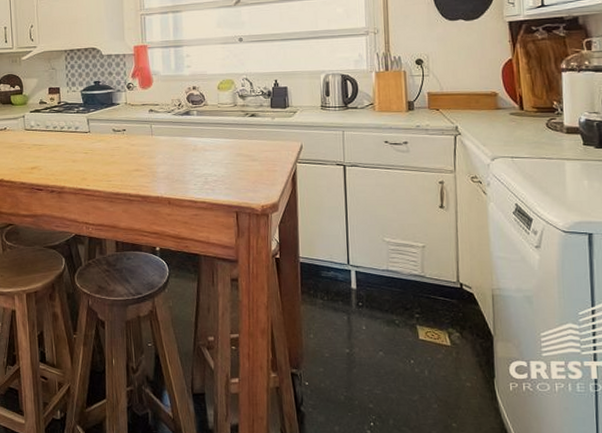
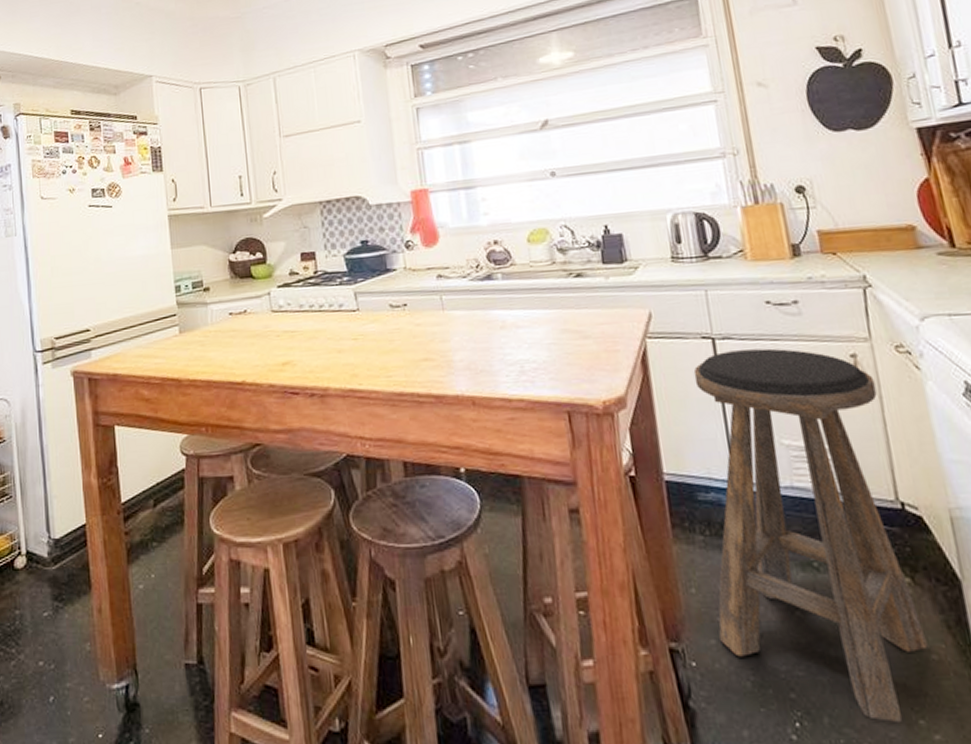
stool: none [325,174,465,424] -> present [693,348,928,722]

